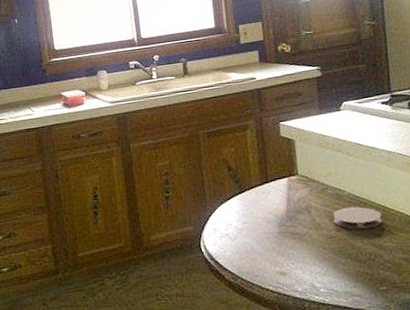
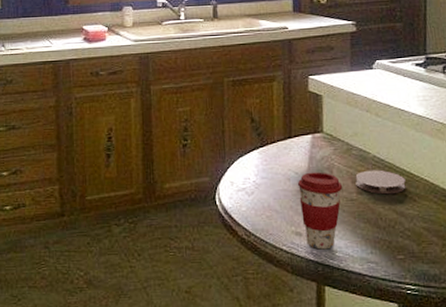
coffee cup: none [277,212,322,287] -> present [297,172,343,250]

